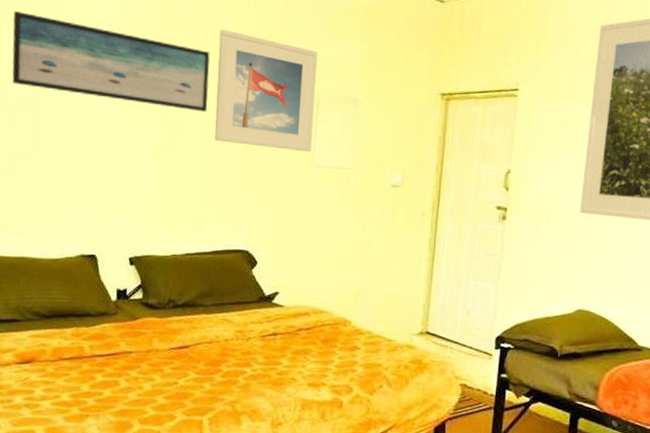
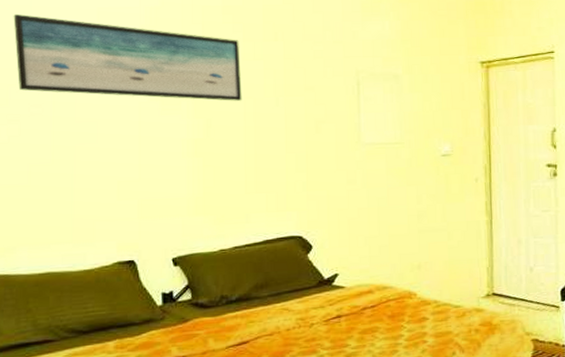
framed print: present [214,29,318,152] -> none [248,16,356,131]

